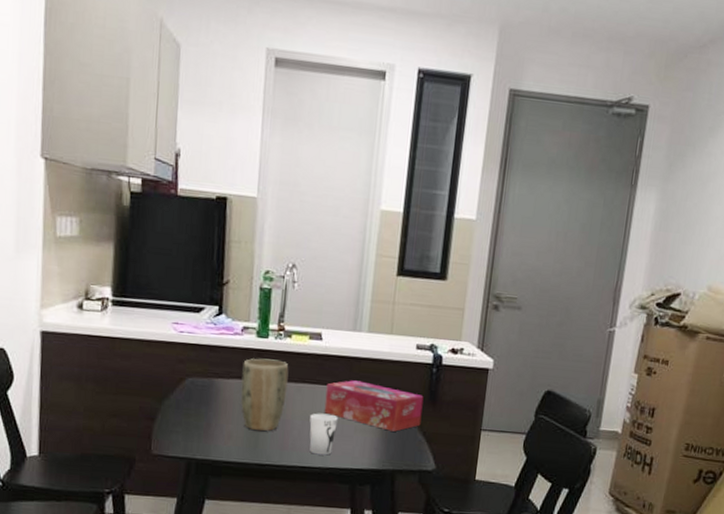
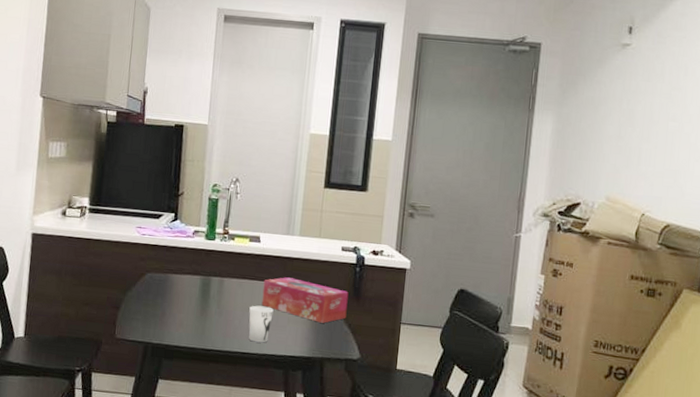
plant pot: present [240,358,289,431] -> none [191,257,232,320]

